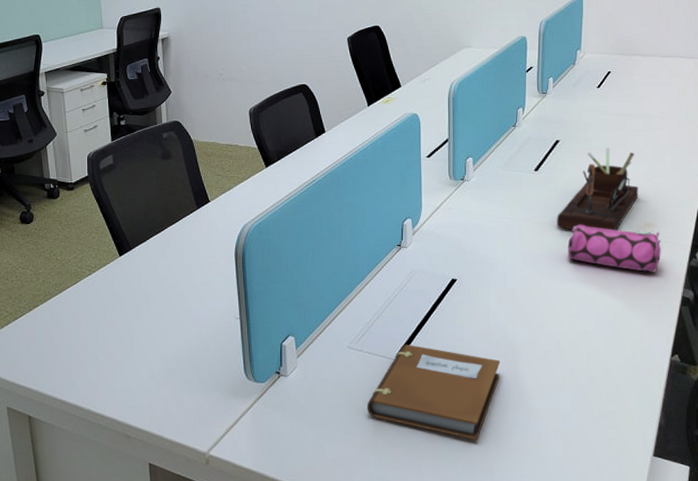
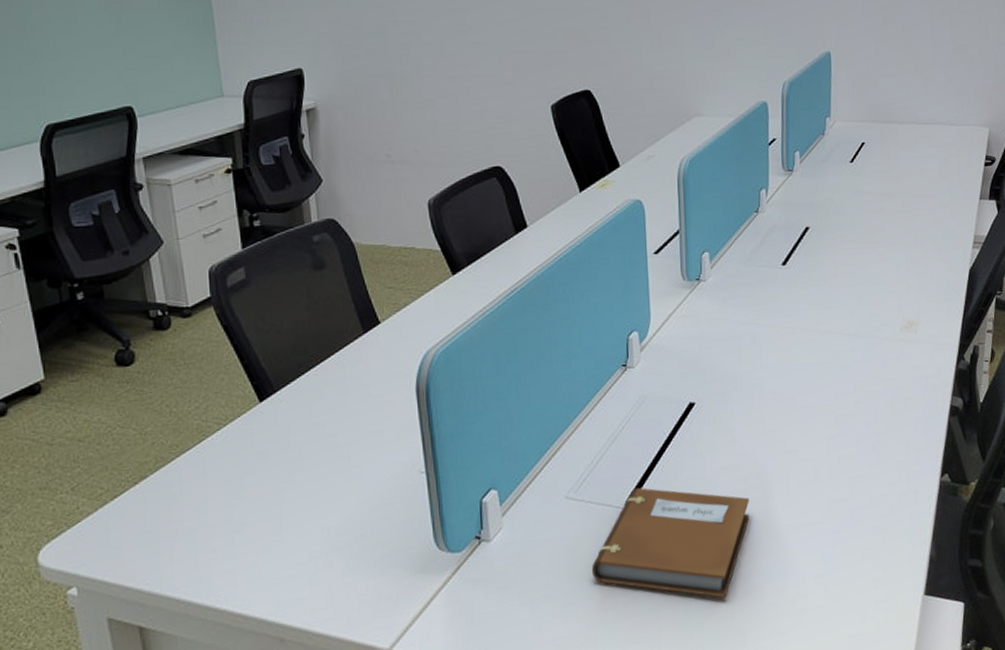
desk organizer: present [557,147,638,230] -> none [809,234,900,335]
pencil case: present [567,224,661,273] -> none [822,327,927,380]

